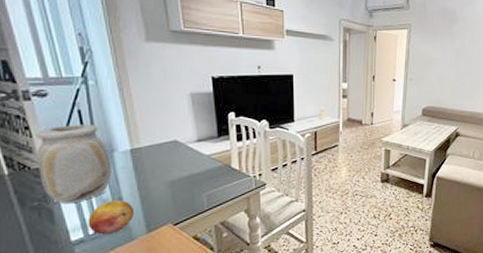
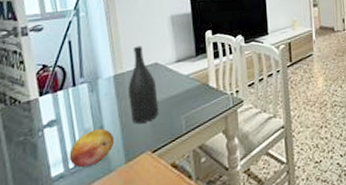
vase: present [36,125,112,204] -> none [27,54,95,137]
wine bottle: none [146,122,180,198] -> present [128,45,159,124]

